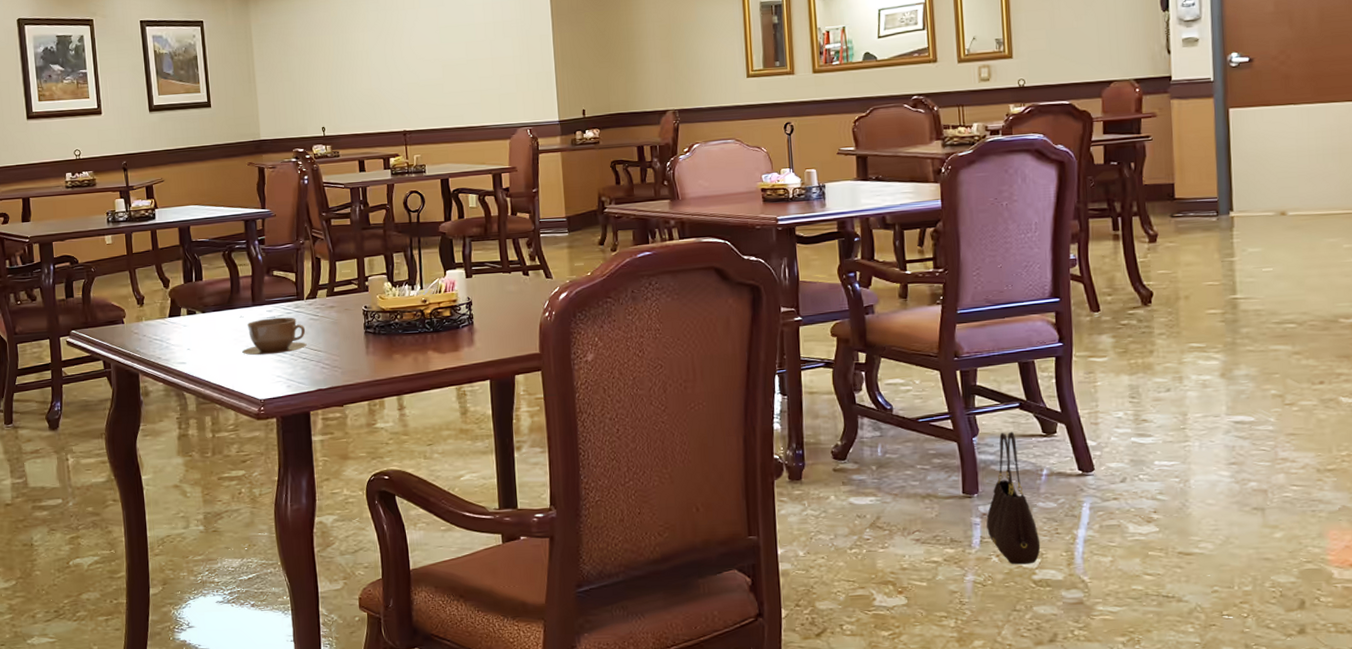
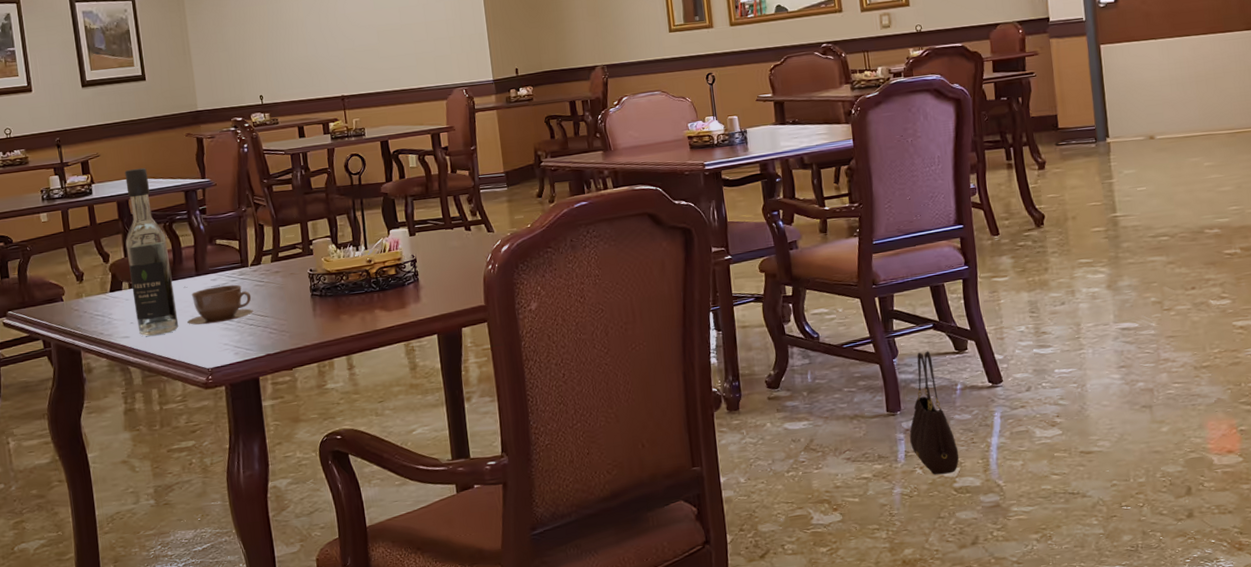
bottle: none [185,194,234,364] -> present [124,167,179,337]

